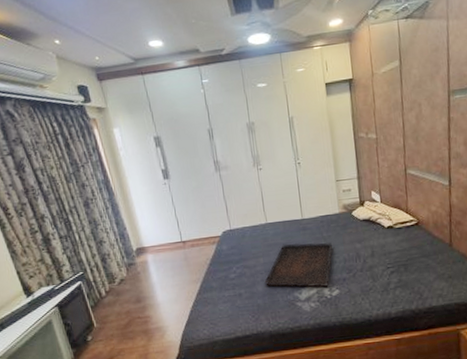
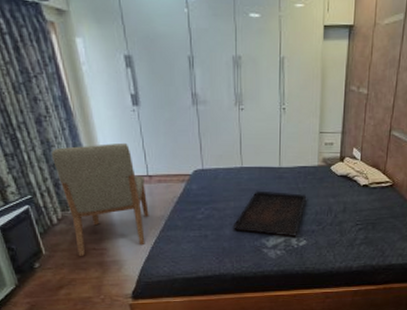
chair: none [98,213,186,327] -> present [52,142,149,257]

